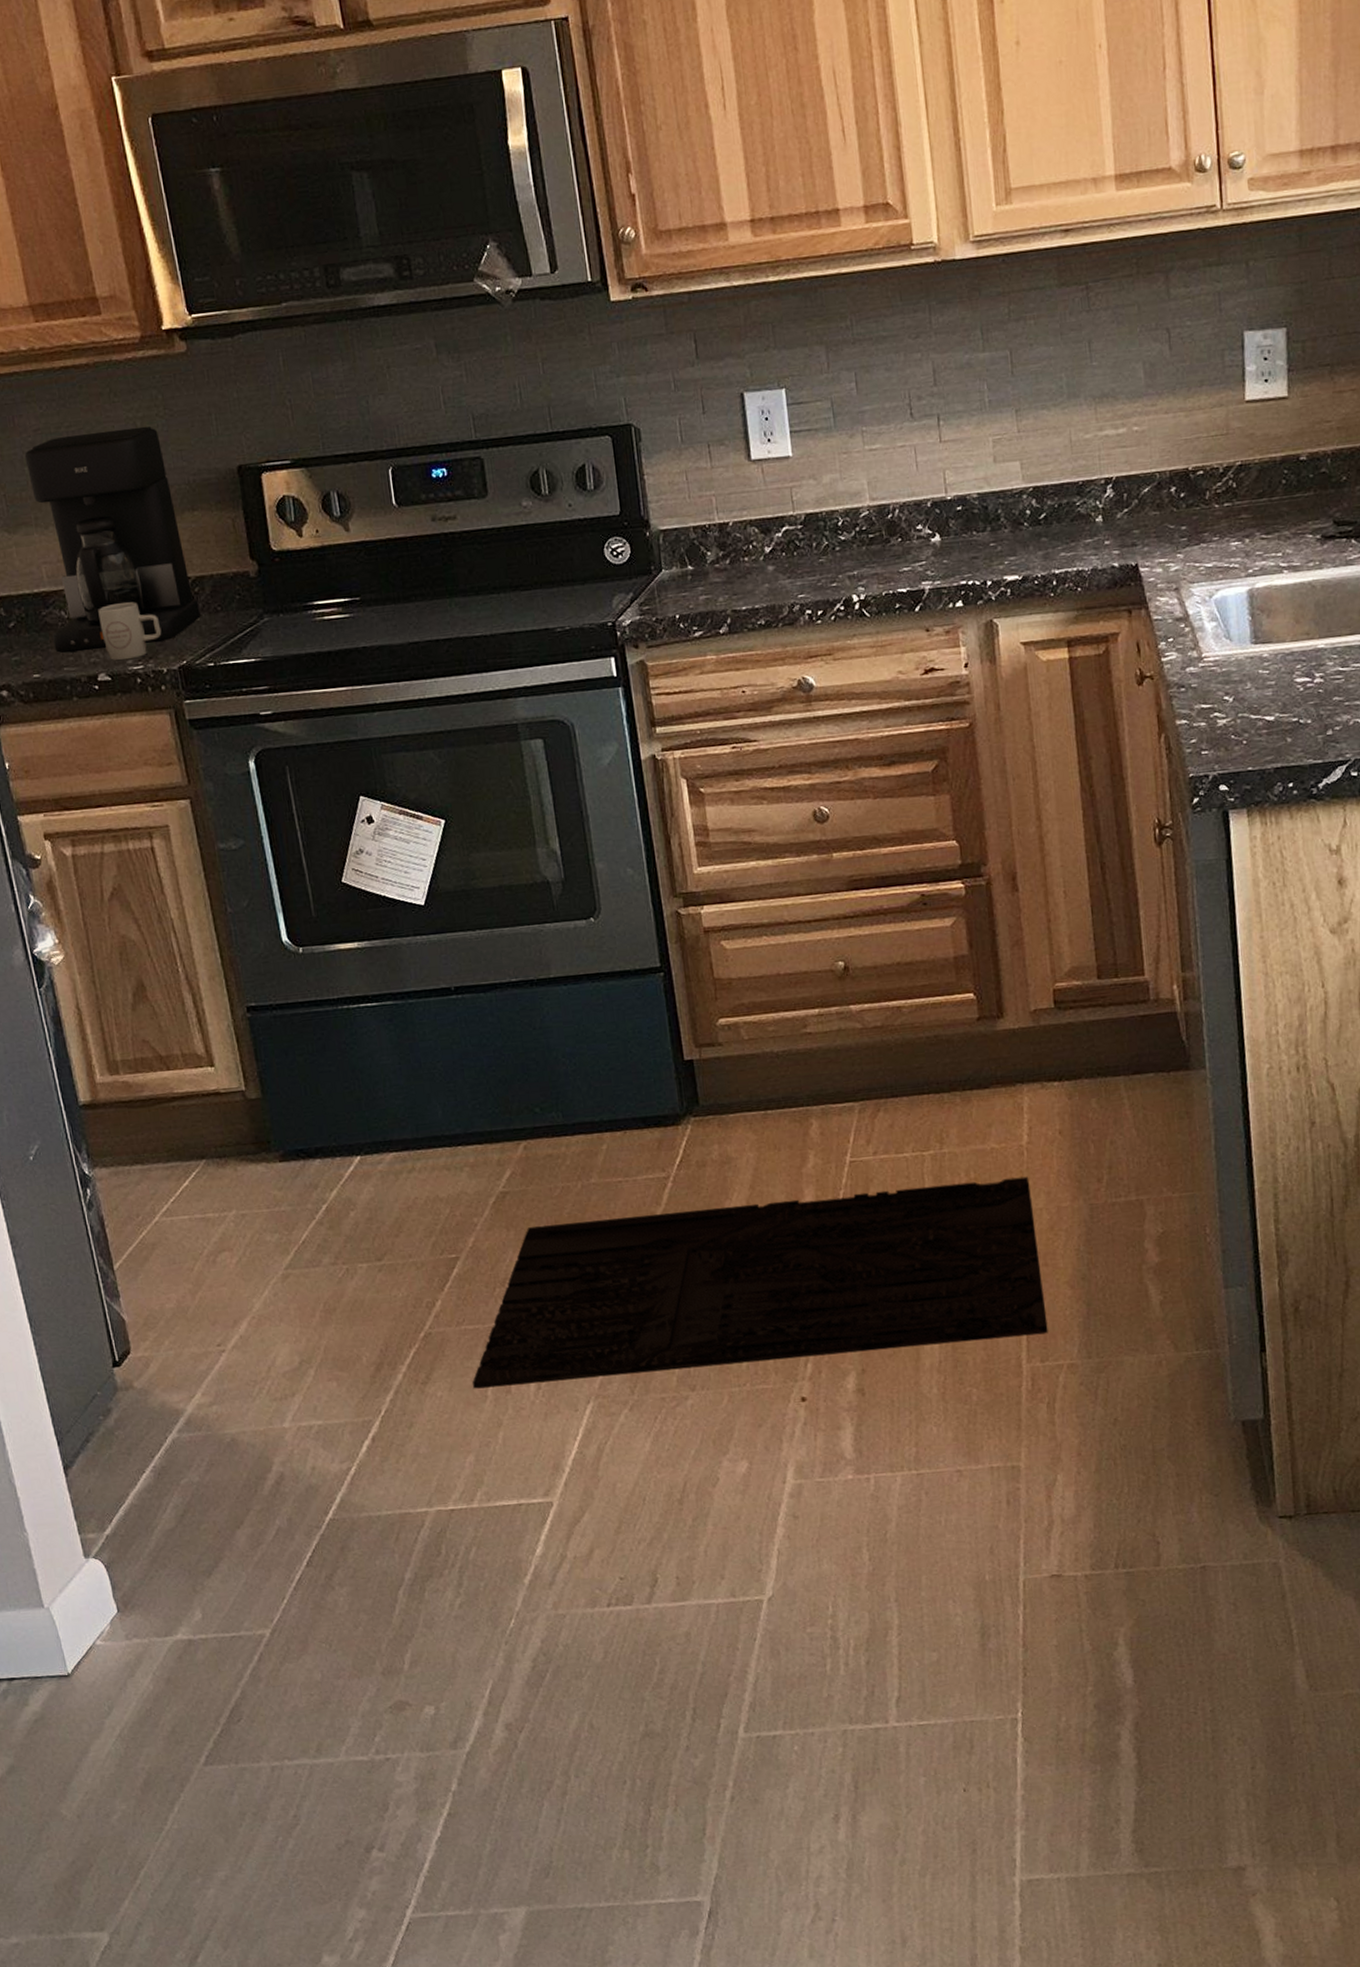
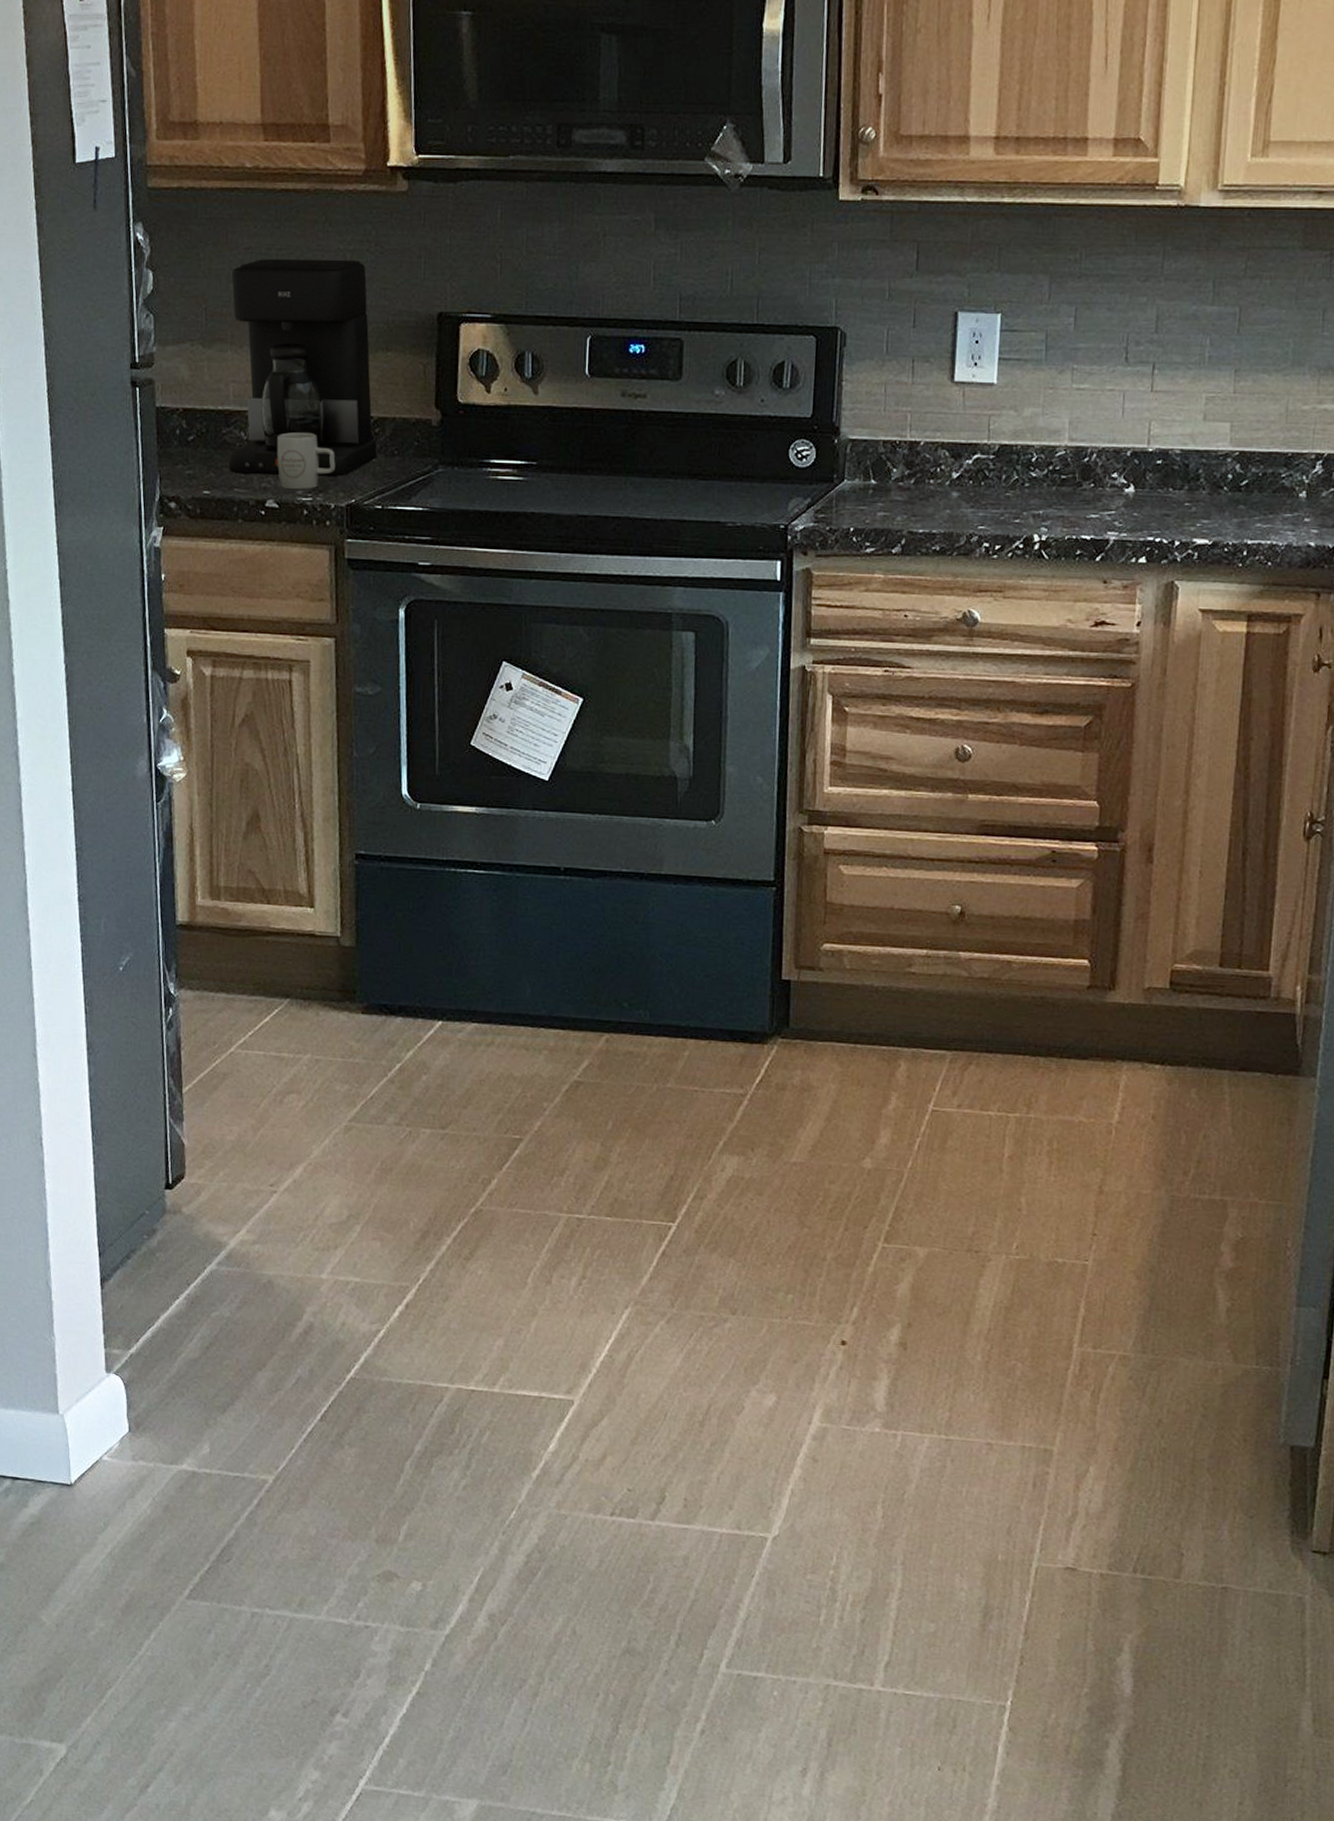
floor mat: present [473,1176,1048,1389] -> none [515,1121,1113,1319]

